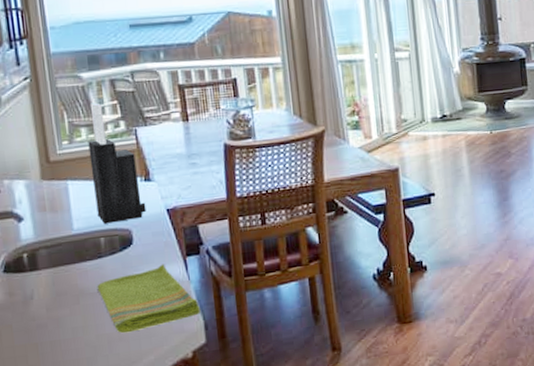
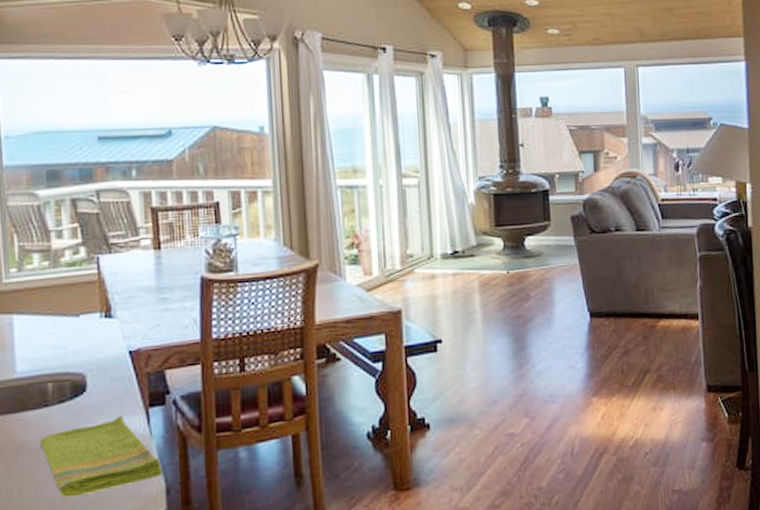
knife block: present [88,103,147,224] -> none [40,225,105,367]

